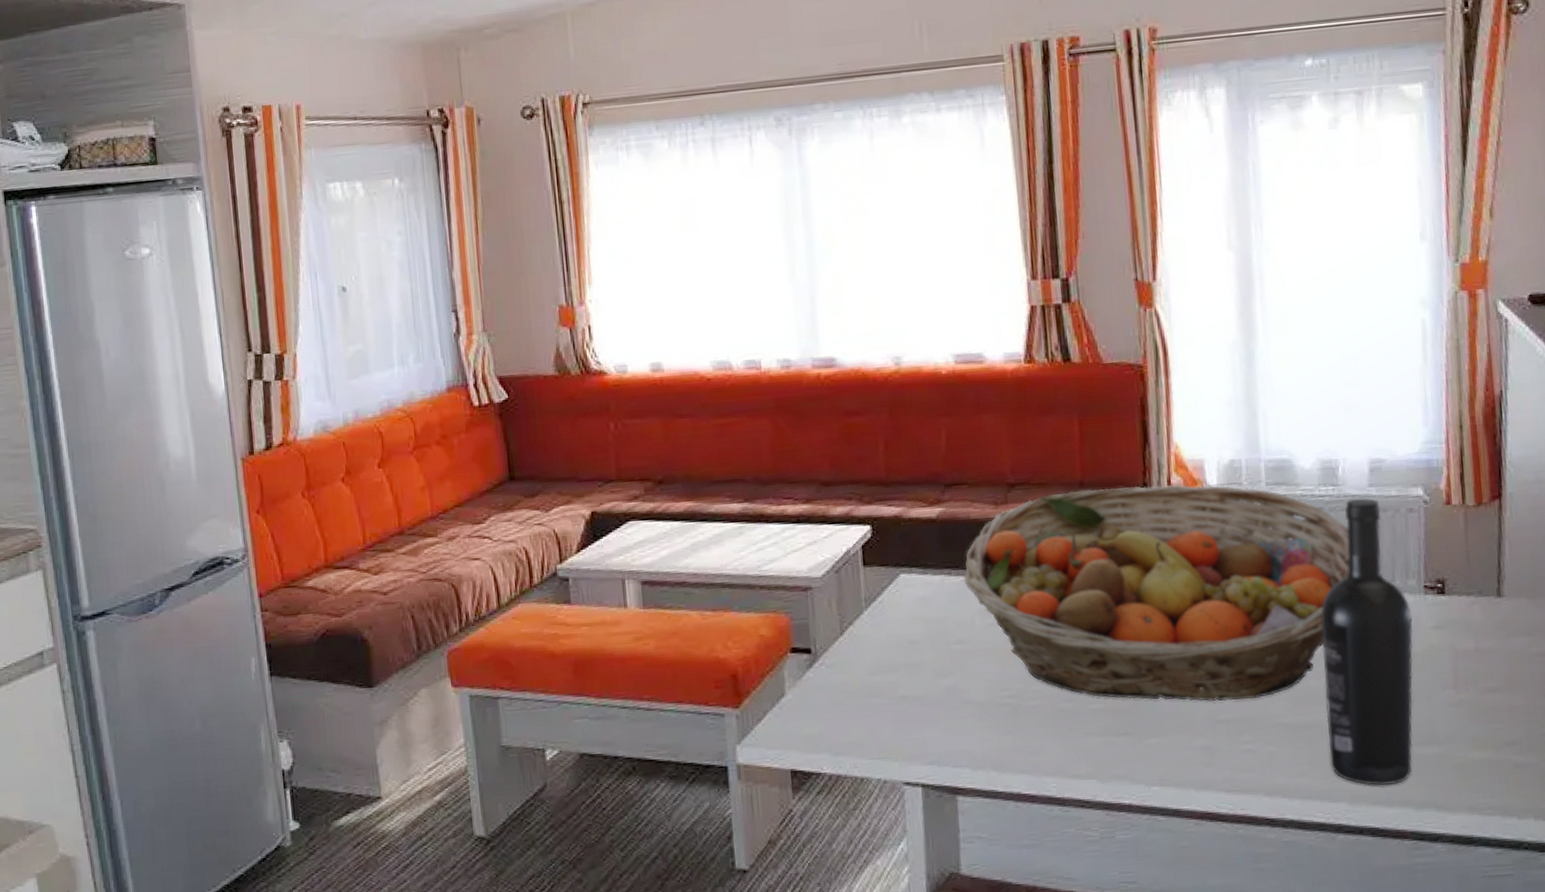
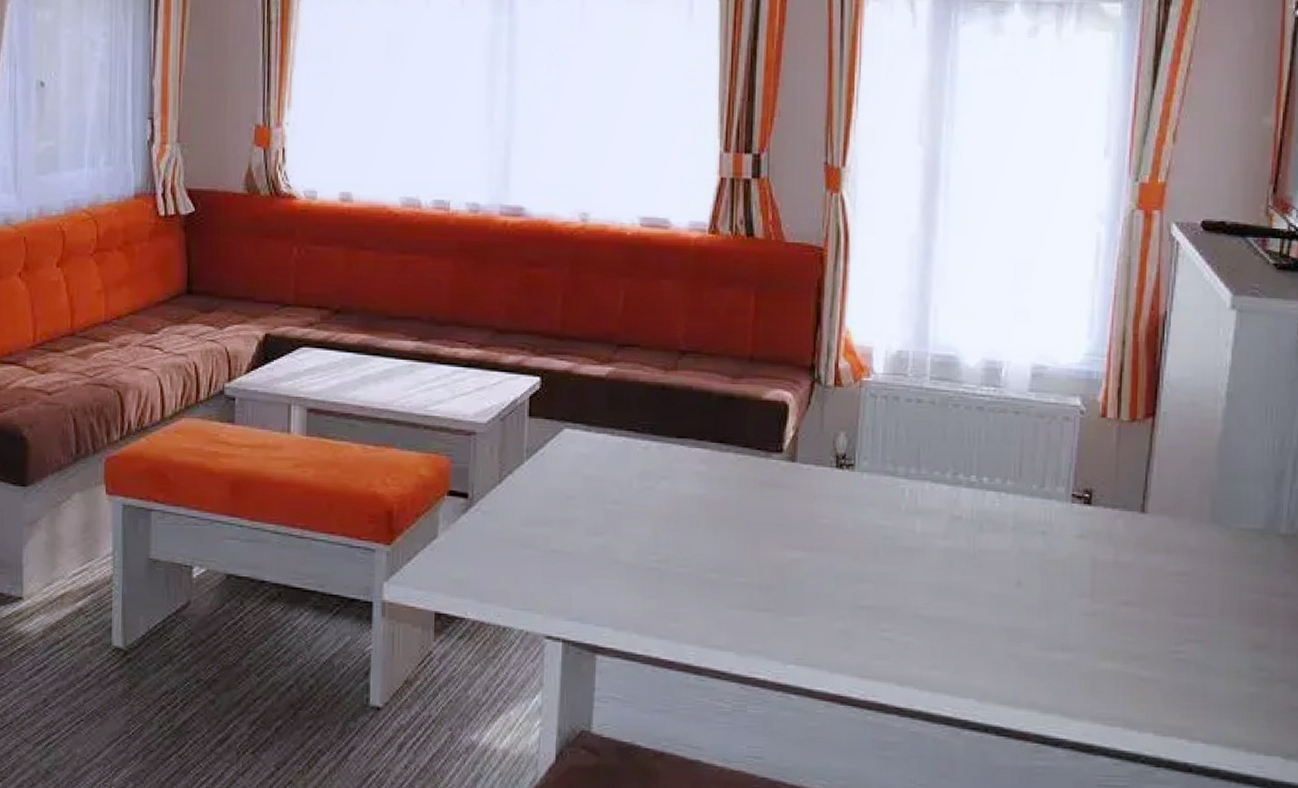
fruit basket: present [963,484,1349,702] -> none [626,364,1005,589]
wine bottle: present [1320,498,1413,786] -> none [963,401,1058,687]

